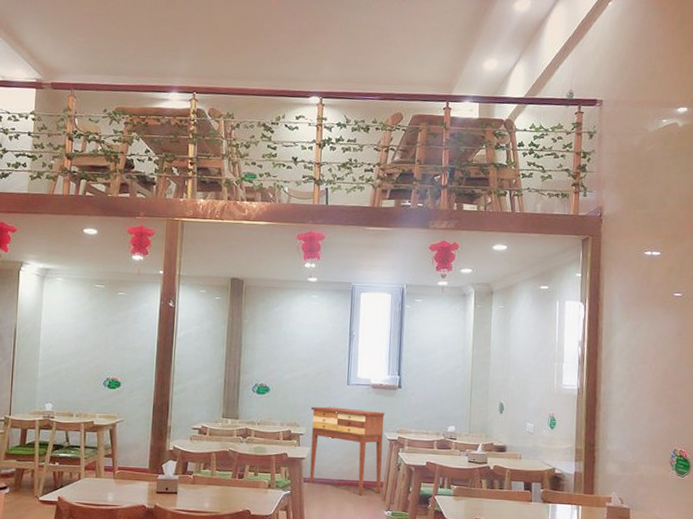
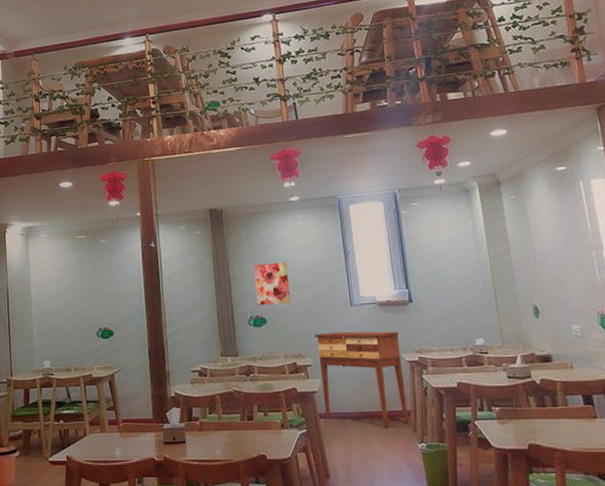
wall art: none [263,336,296,376] -> present [253,262,291,306]

